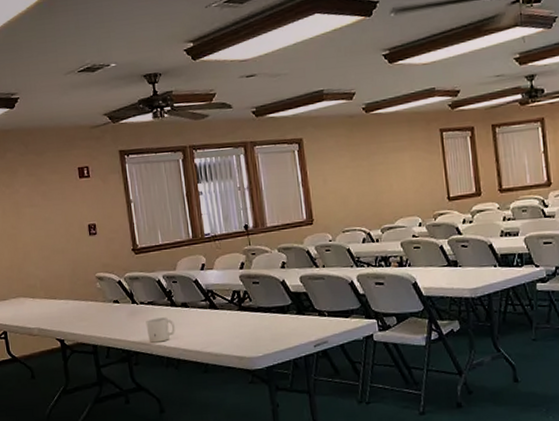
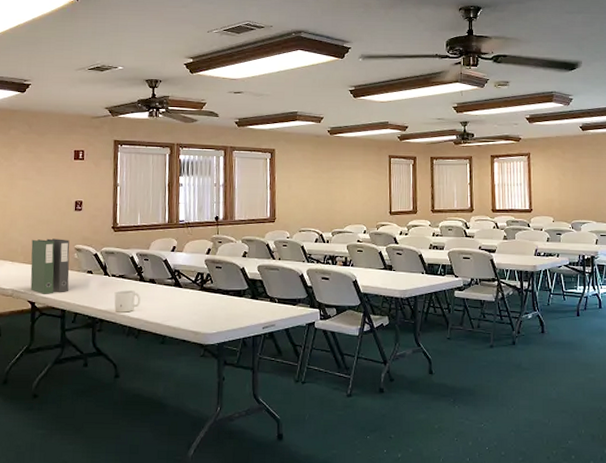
binder: none [49,268,97,330] -> present [30,238,70,294]

